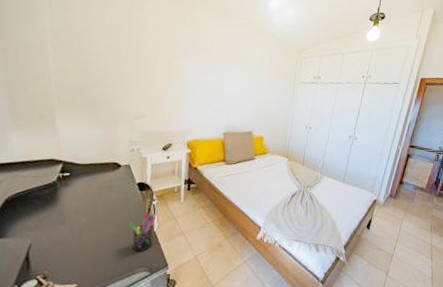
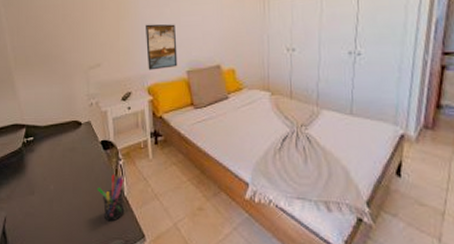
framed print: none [190,88,219,128] -> present [146,24,178,70]

